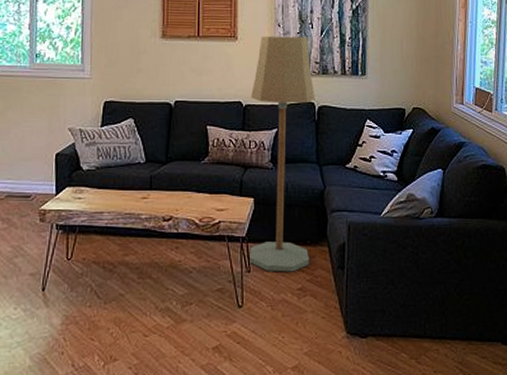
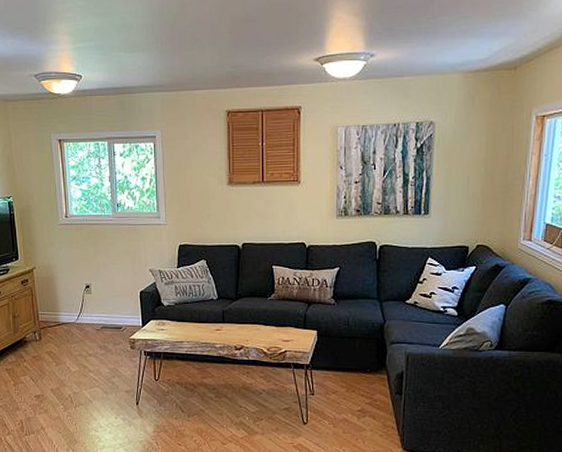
floor lamp: present [249,35,316,272] -> none [313,178,377,396]

